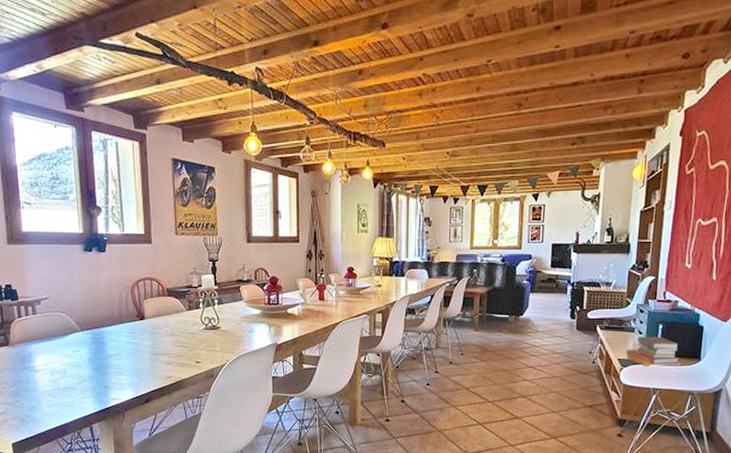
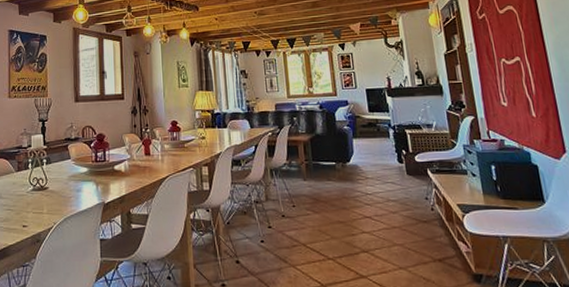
books: present [626,336,681,369] -> none [464,178,526,214]

